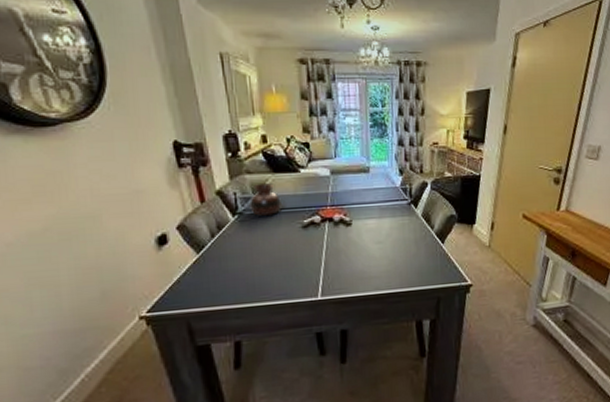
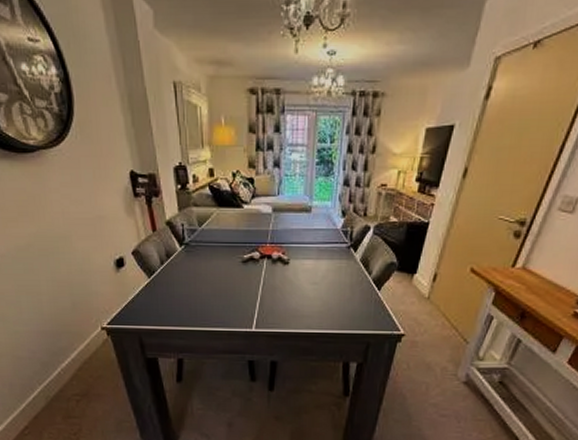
vase: present [249,183,282,216] -> none [195,217,224,248]

